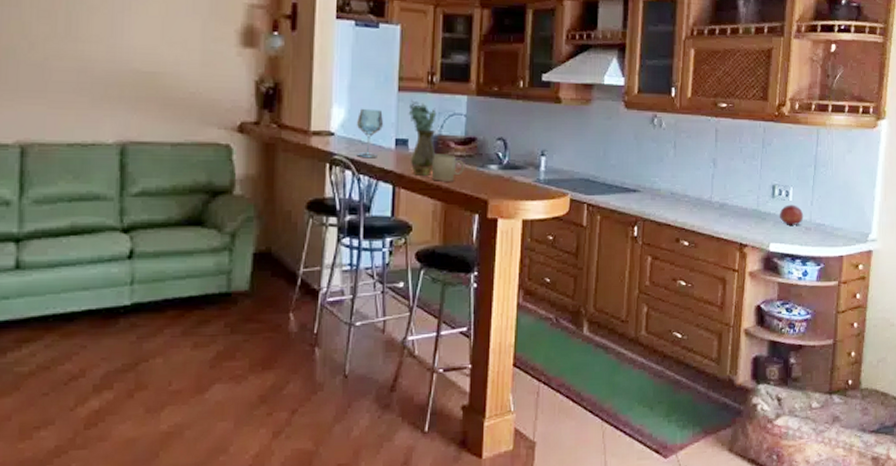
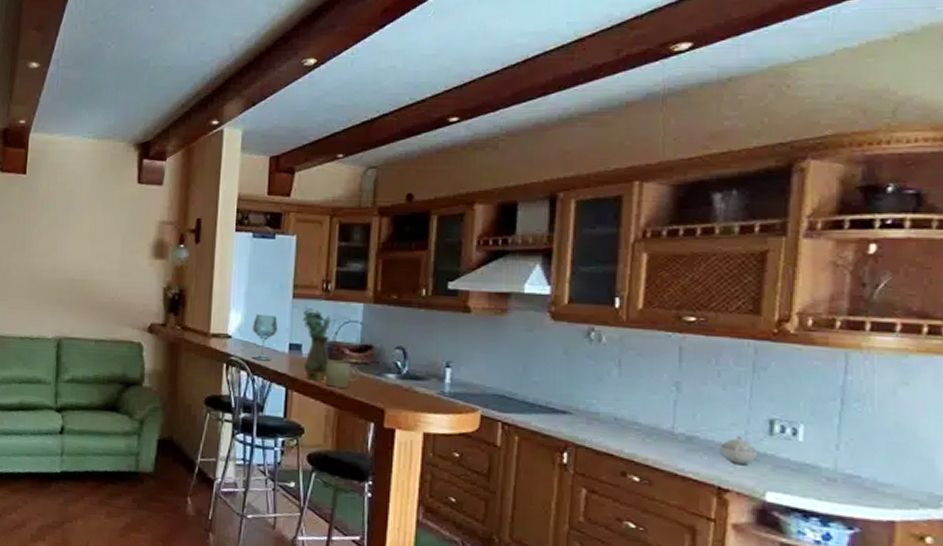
teapot: none [740,200,765,224] -> present [718,436,758,466]
fruit: present [779,205,804,226] -> none [781,446,824,474]

